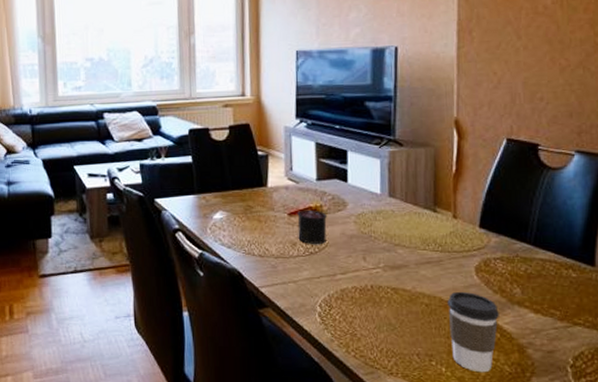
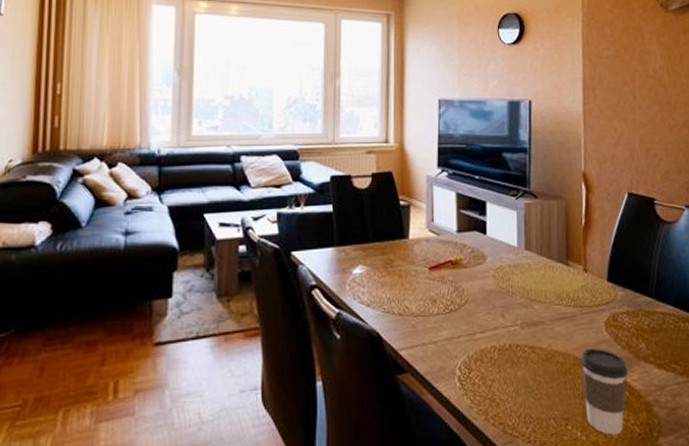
candle: present [297,203,328,245] -> none [438,256,468,302]

